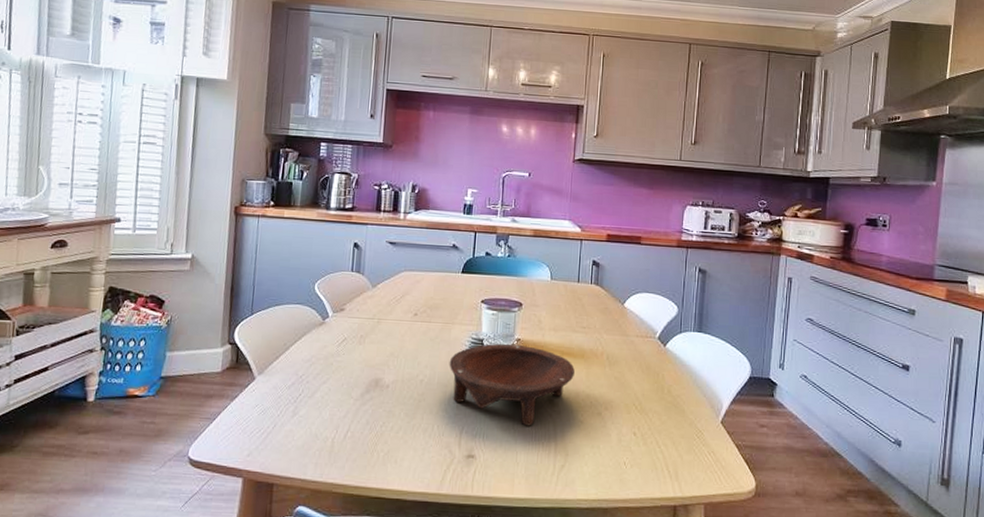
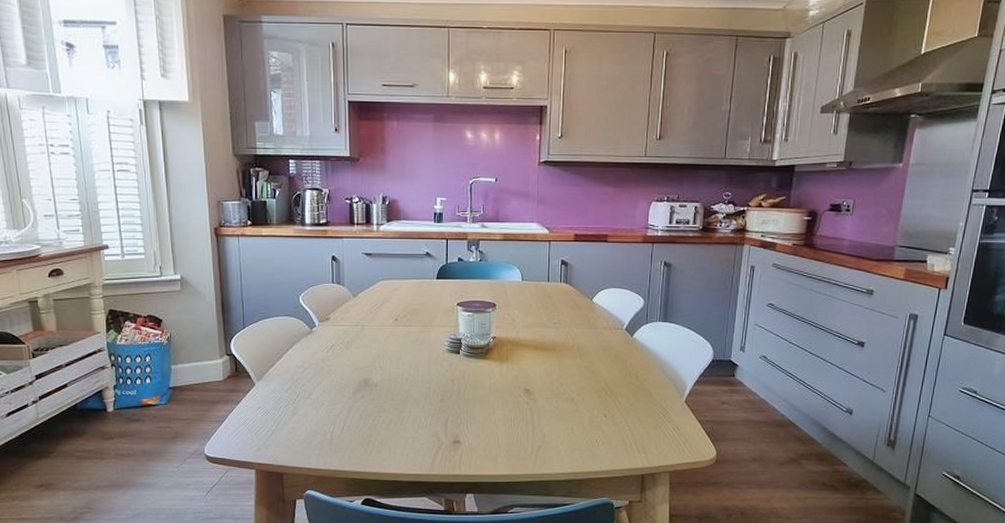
bowl: present [449,343,575,426] -> none [431,341,548,414]

